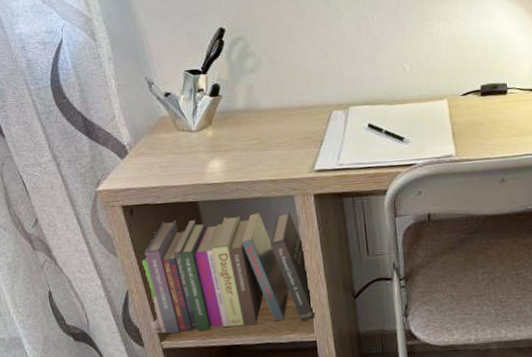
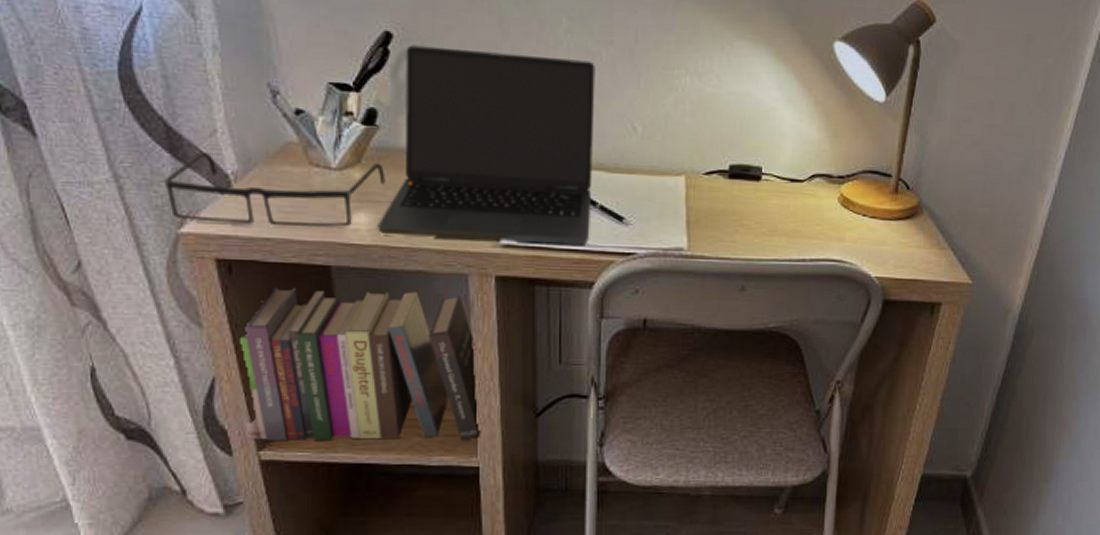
glasses: none [84,123,230,181] -> present [163,152,386,227]
laptop: none [227,24,379,174] -> present [377,45,595,245]

